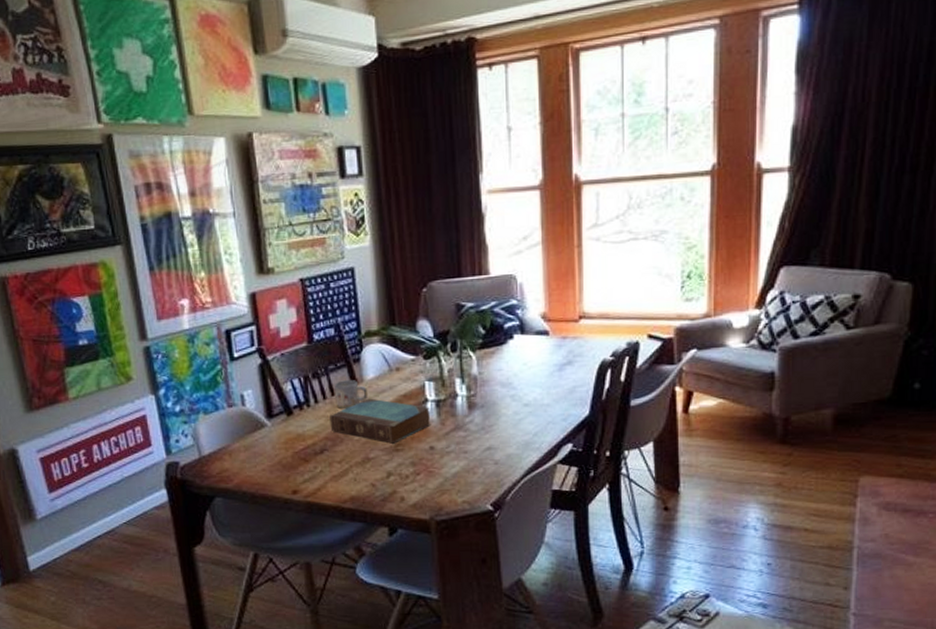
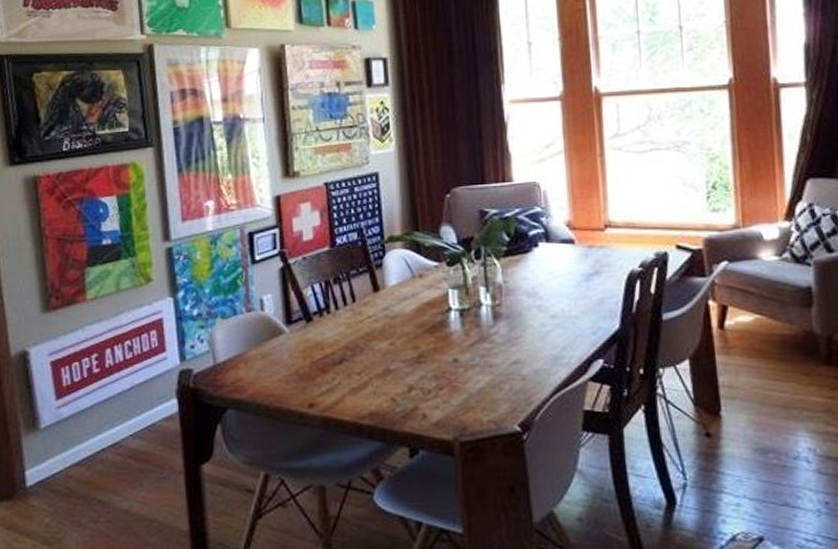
book: present [330,398,431,444] -> none [350,305,455,355]
mug: present [335,380,369,408] -> none [356,286,390,316]

